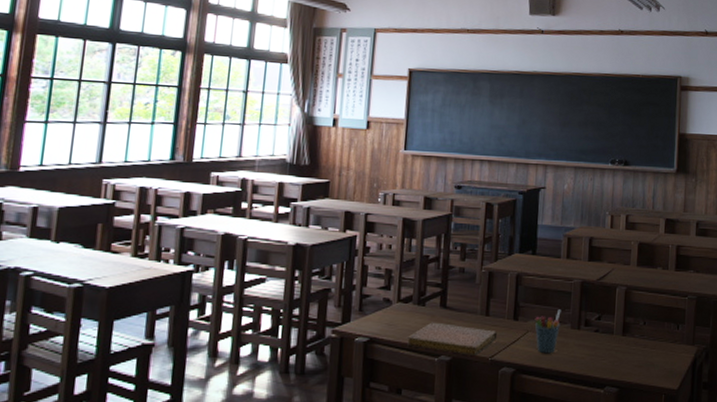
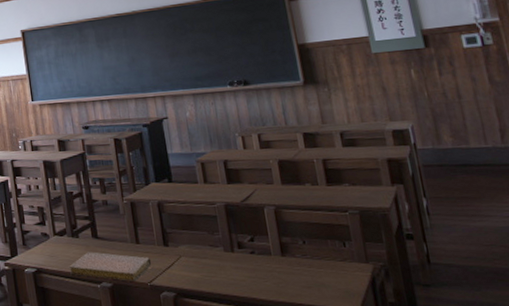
pen holder: present [535,309,561,354] -> none [185,233,213,278]

